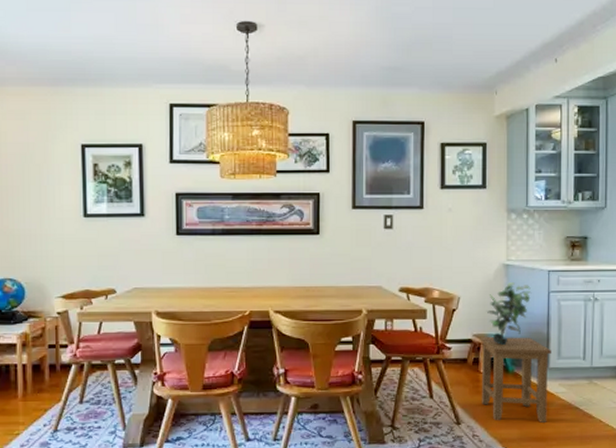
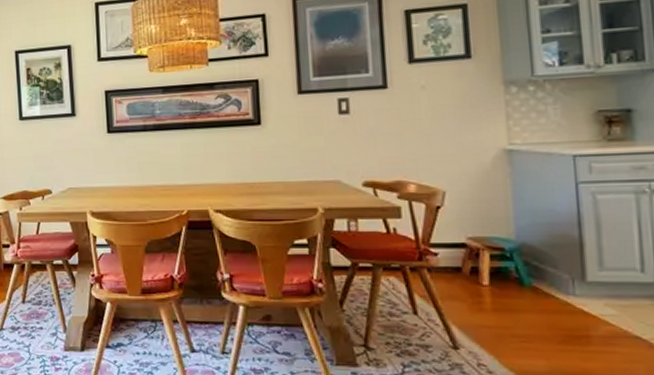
stool: present [480,336,551,423] -> none [477,239,590,354]
potted plant: present [486,281,532,346] -> none [484,170,551,252]

